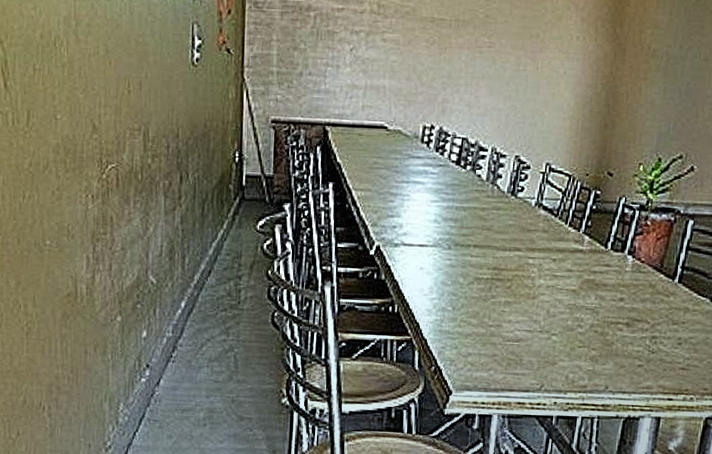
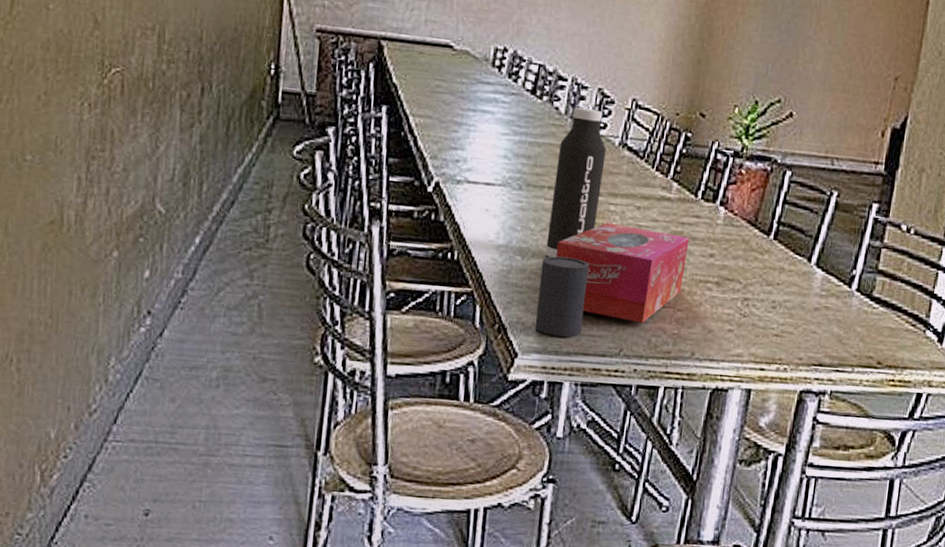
cup: none [466,306,512,375] -> present [534,256,590,337]
water bottle: none [473,174,524,308] -> present [545,107,606,258]
tissue box: none [482,274,601,362] -> present [555,222,690,324]

